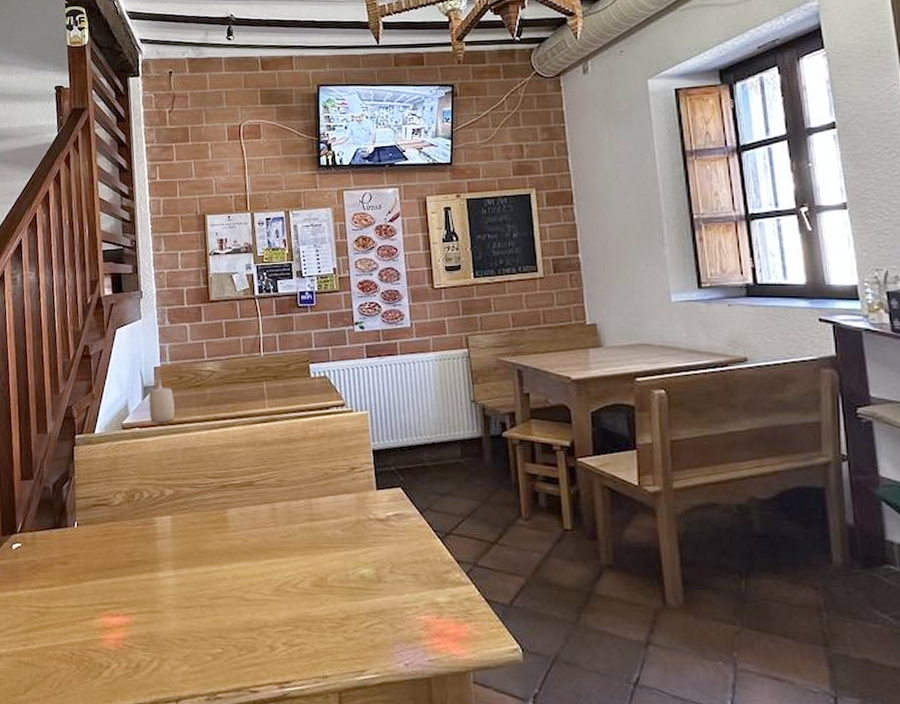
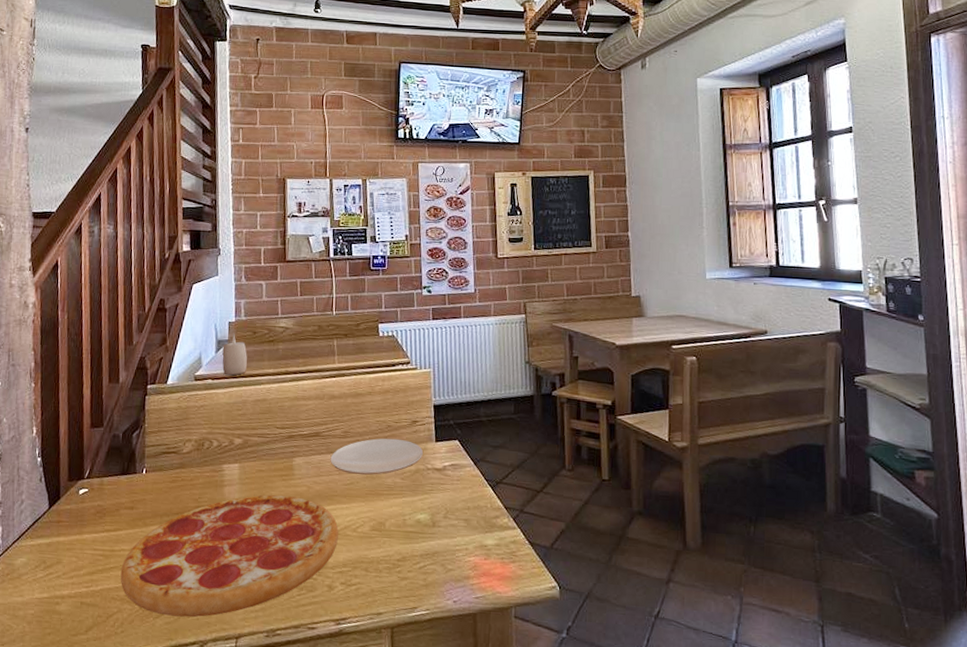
pizza: none [56,548,277,678] -> present [120,495,339,617]
plate: none [265,486,364,527] -> present [330,438,424,476]

